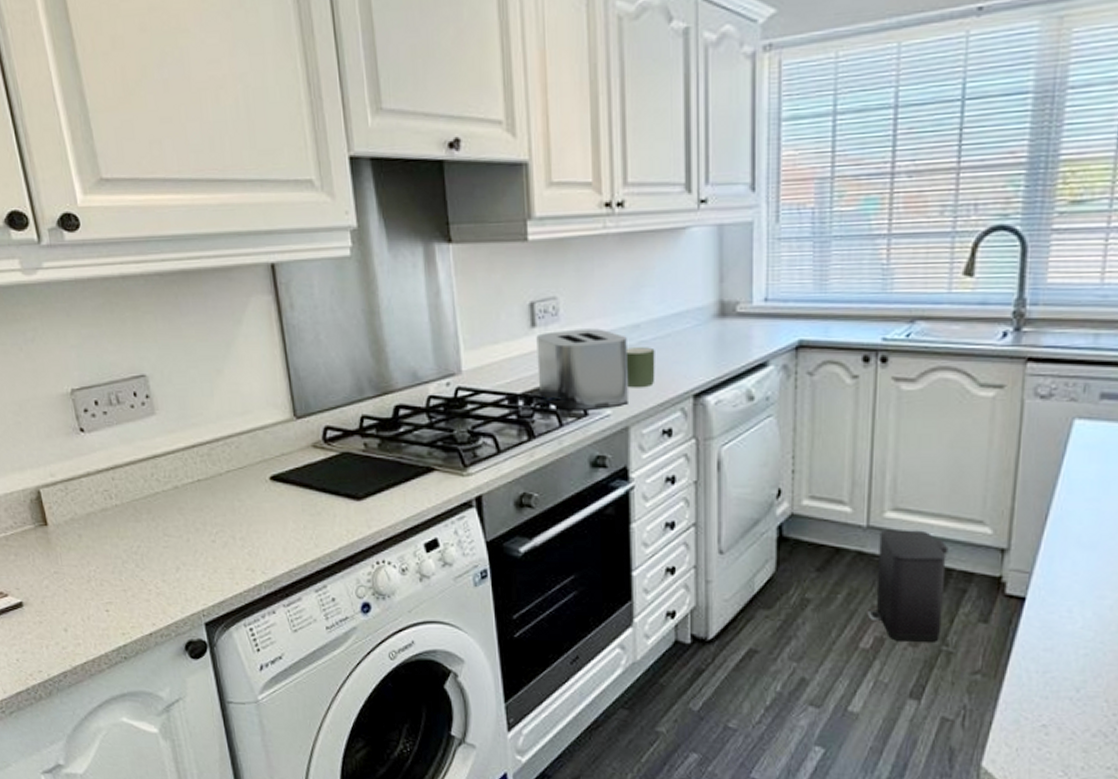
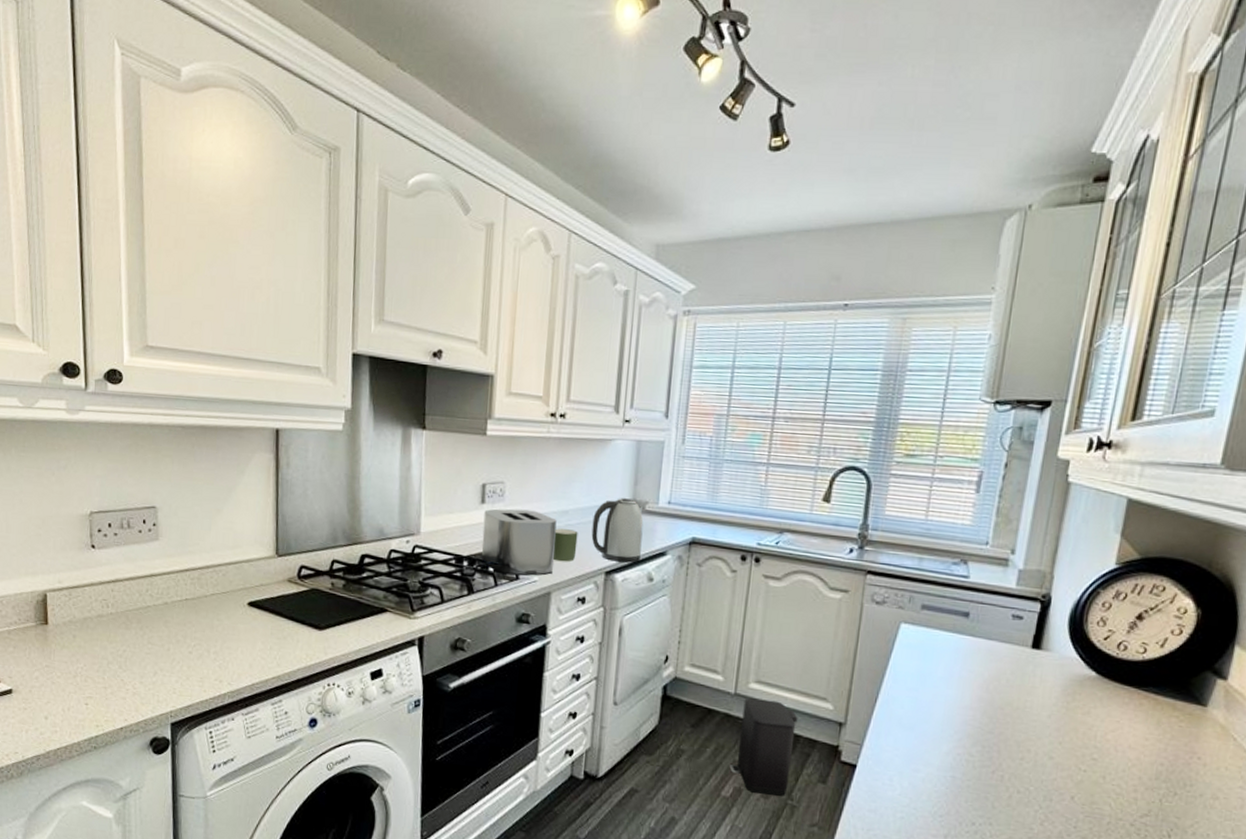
kettle: none [671,299,736,381] -> present [591,497,644,563]

